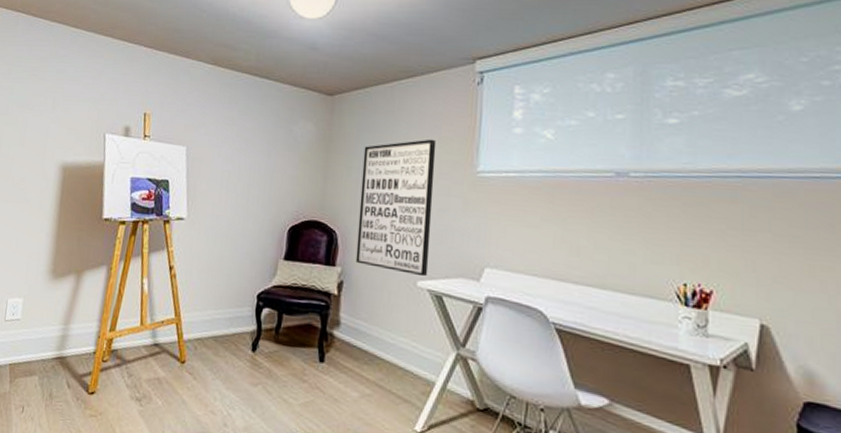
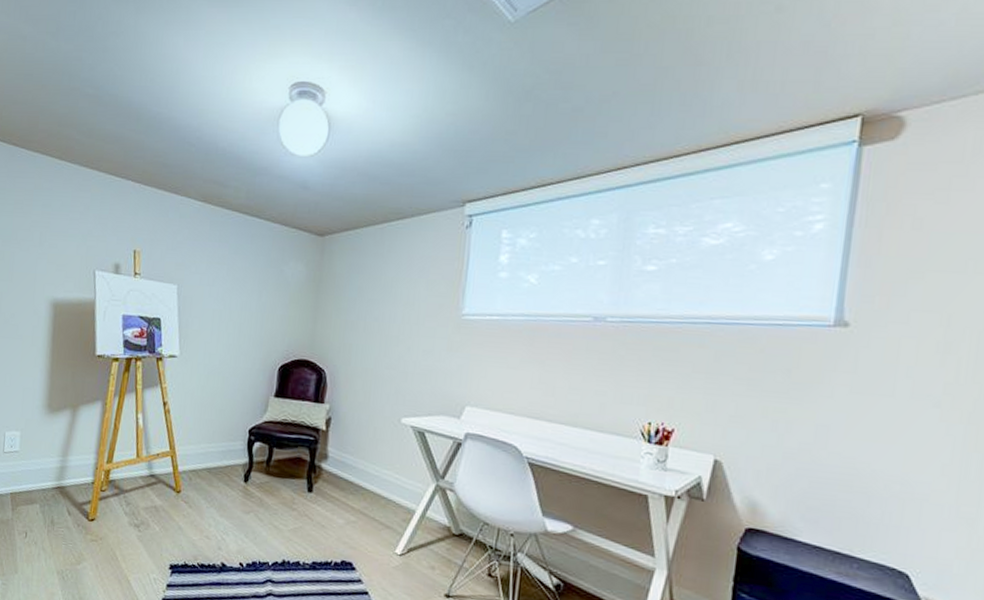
wall art: present [355,139,437,277] -> none [343,281,424,414]

